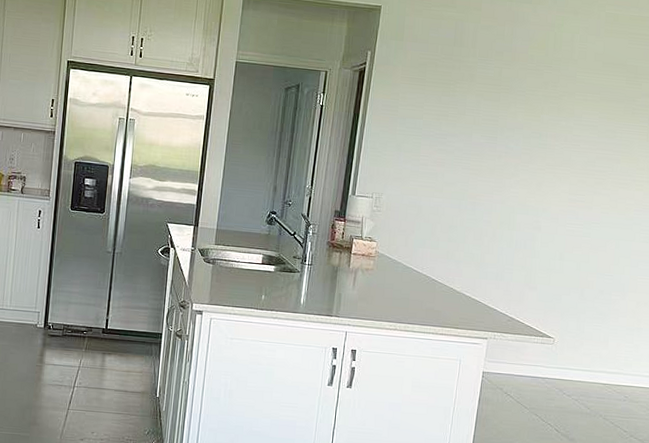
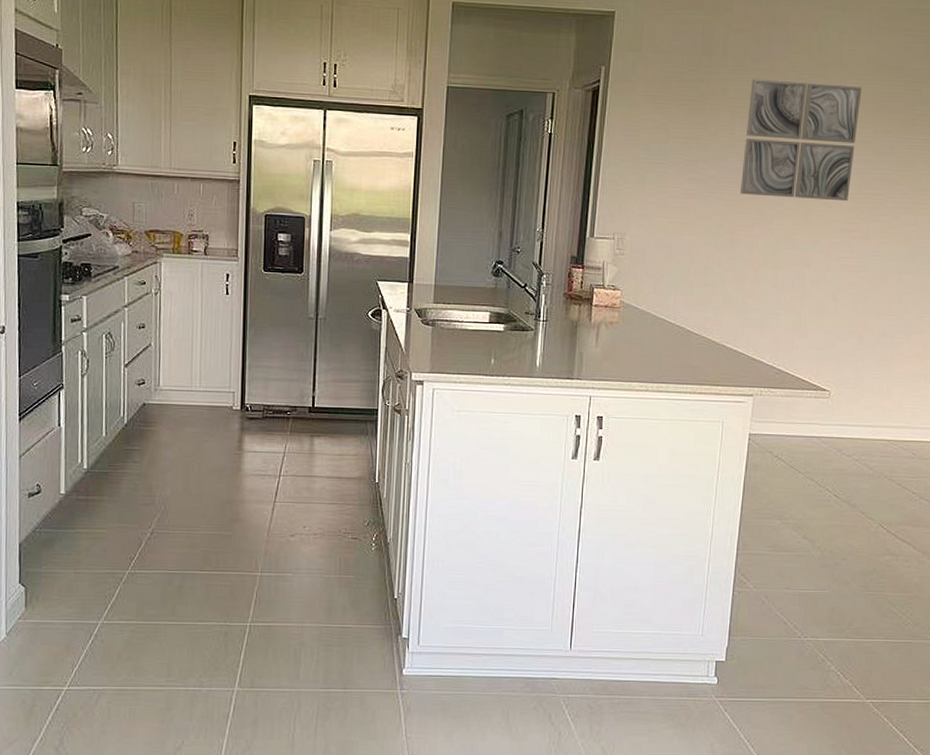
wall art: none [482,68,590,176] -> present [739,79,862,202]

